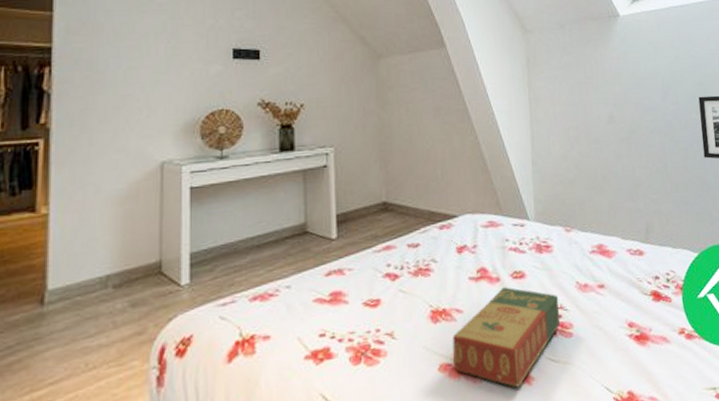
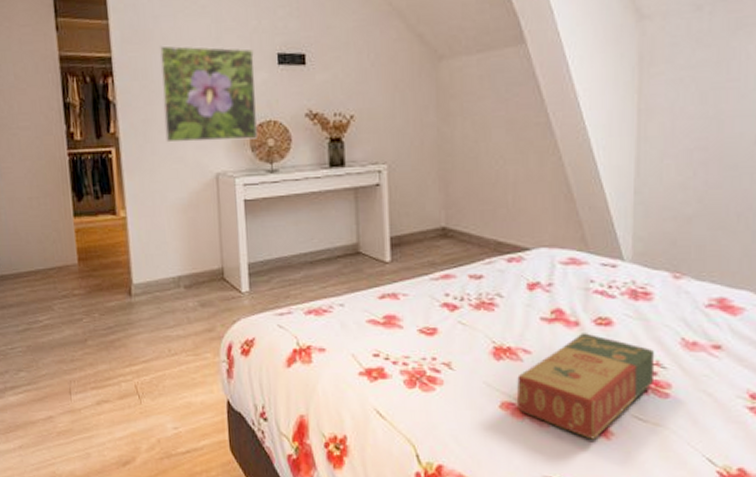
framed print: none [105,38,210,133] -> present [159,45,258,143]

